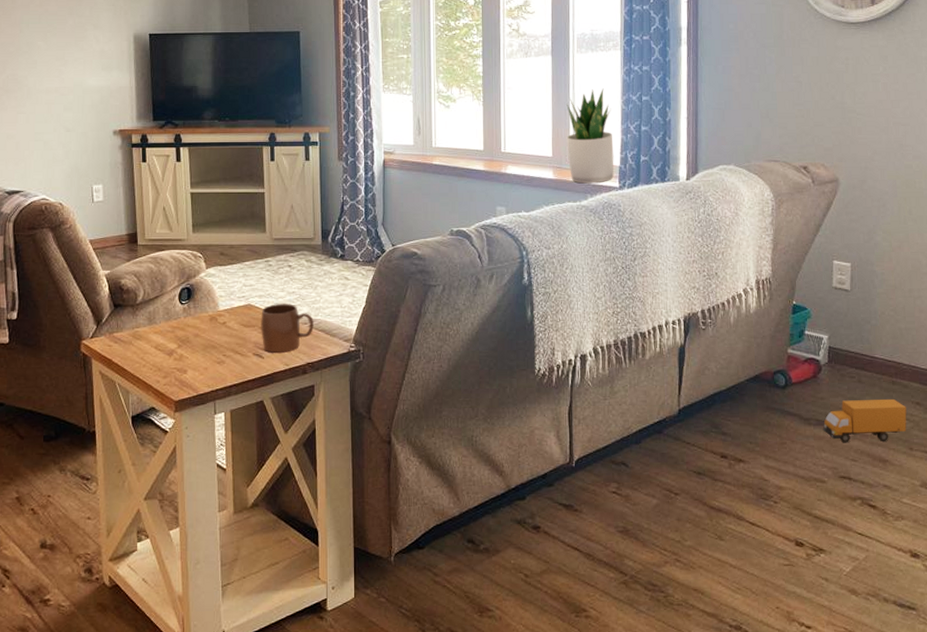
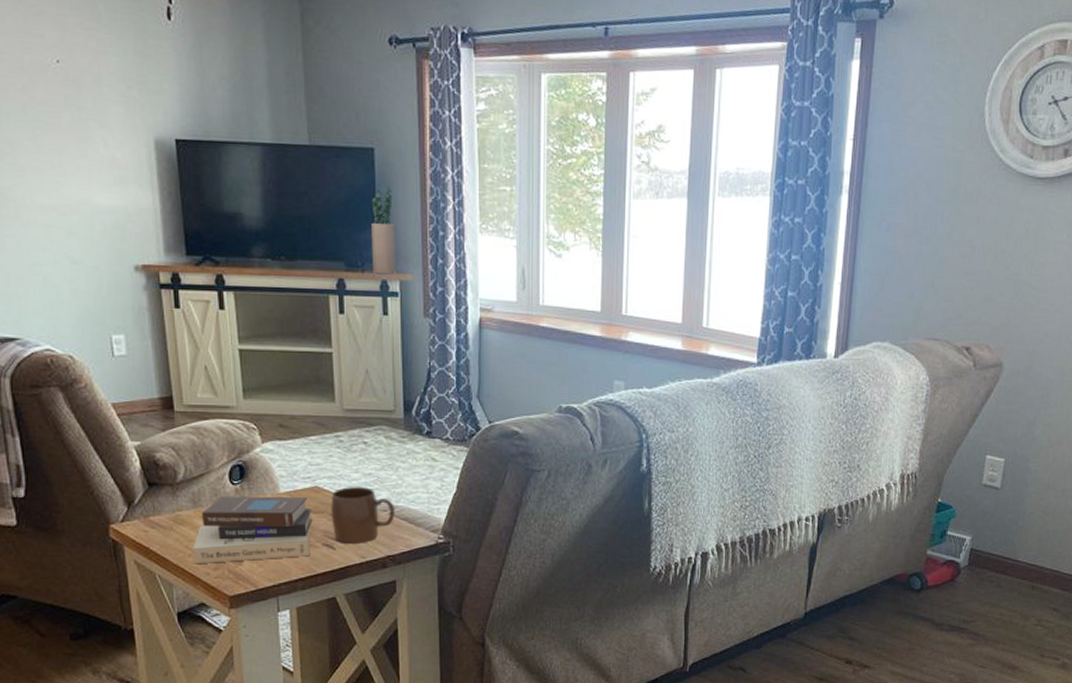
books: none [147,314,246,374] -> present [193,497,313,565]
vase: none [297,60,316,130] -> present [371,186,396,277]
planter: present [566,88,614,184] -> none [699,242,754,358]
toy truck: present [822,398,907,443] -> none [954,604,1043,649]

